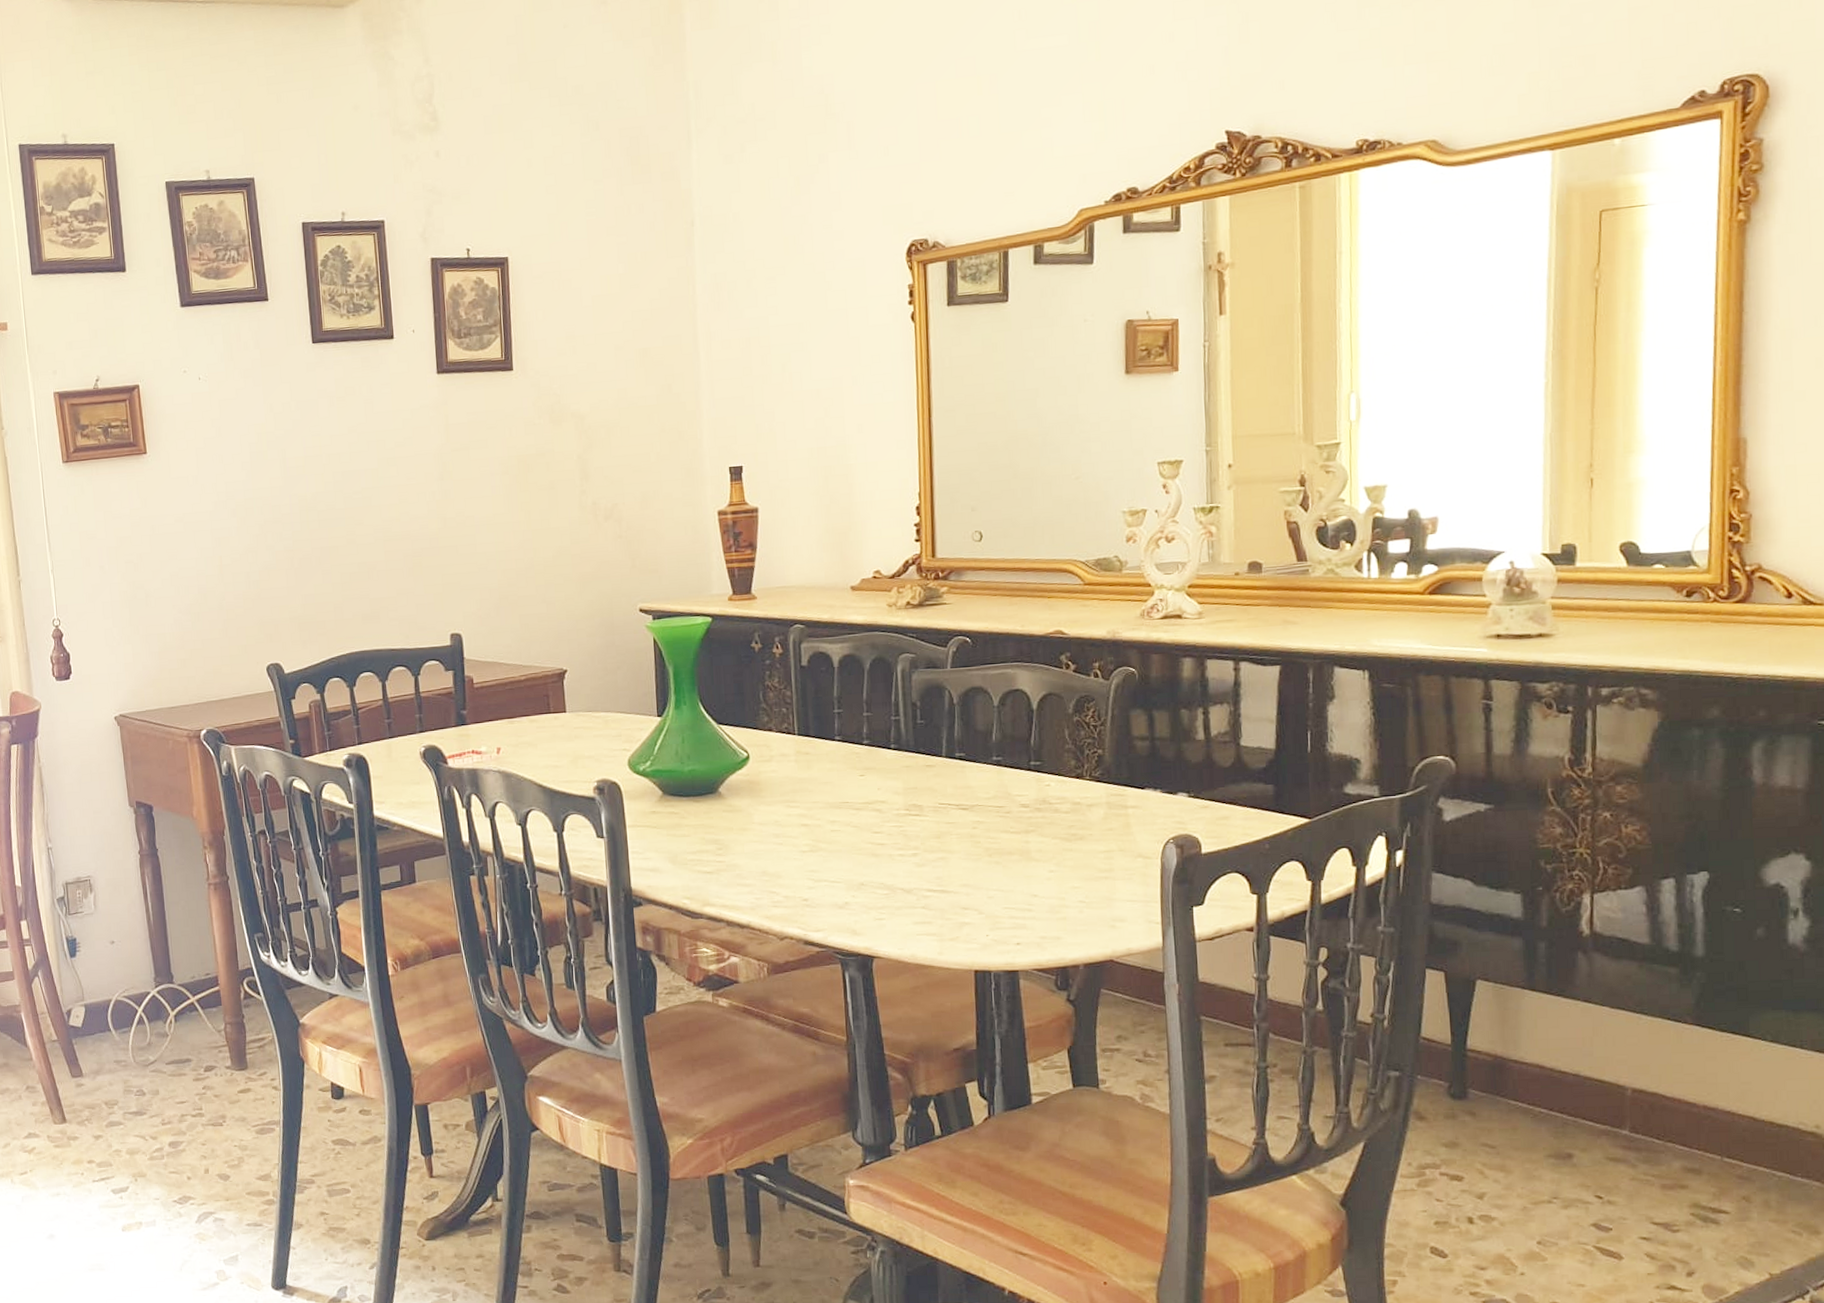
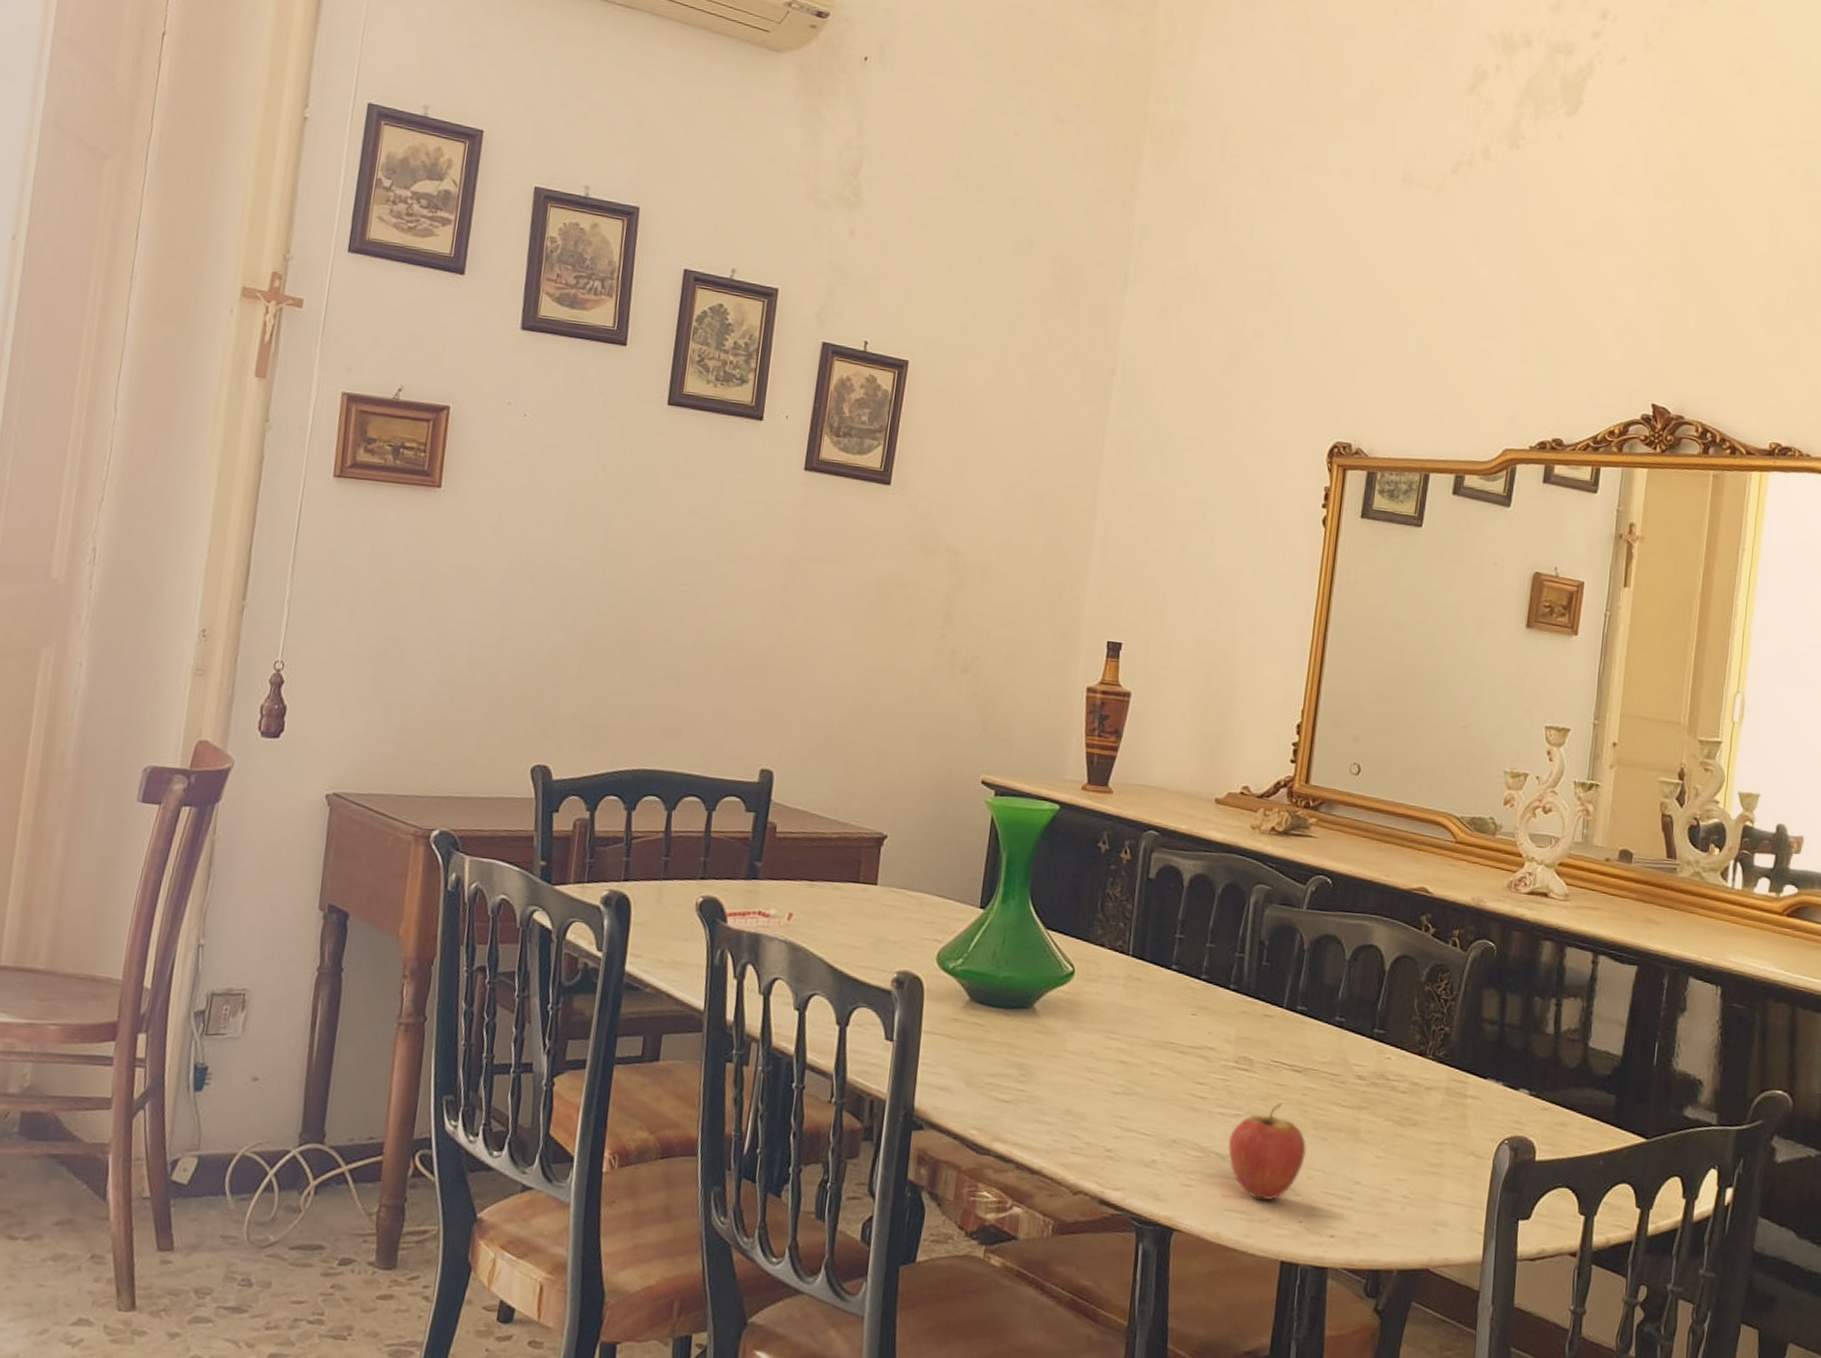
fruit: none [911,838,984,923] -> present [1228,1102,1307,1200]

